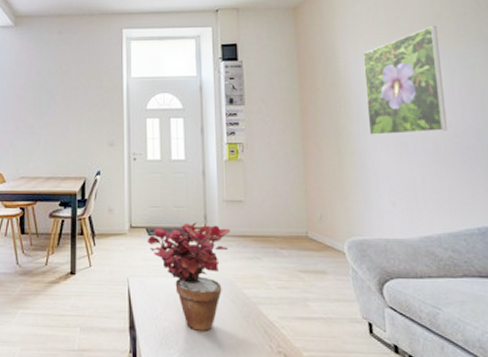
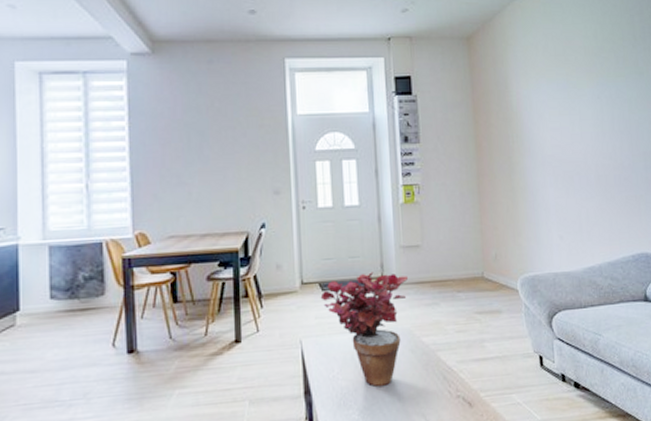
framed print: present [363,26,447,135] -> none [534,59,608,170]

